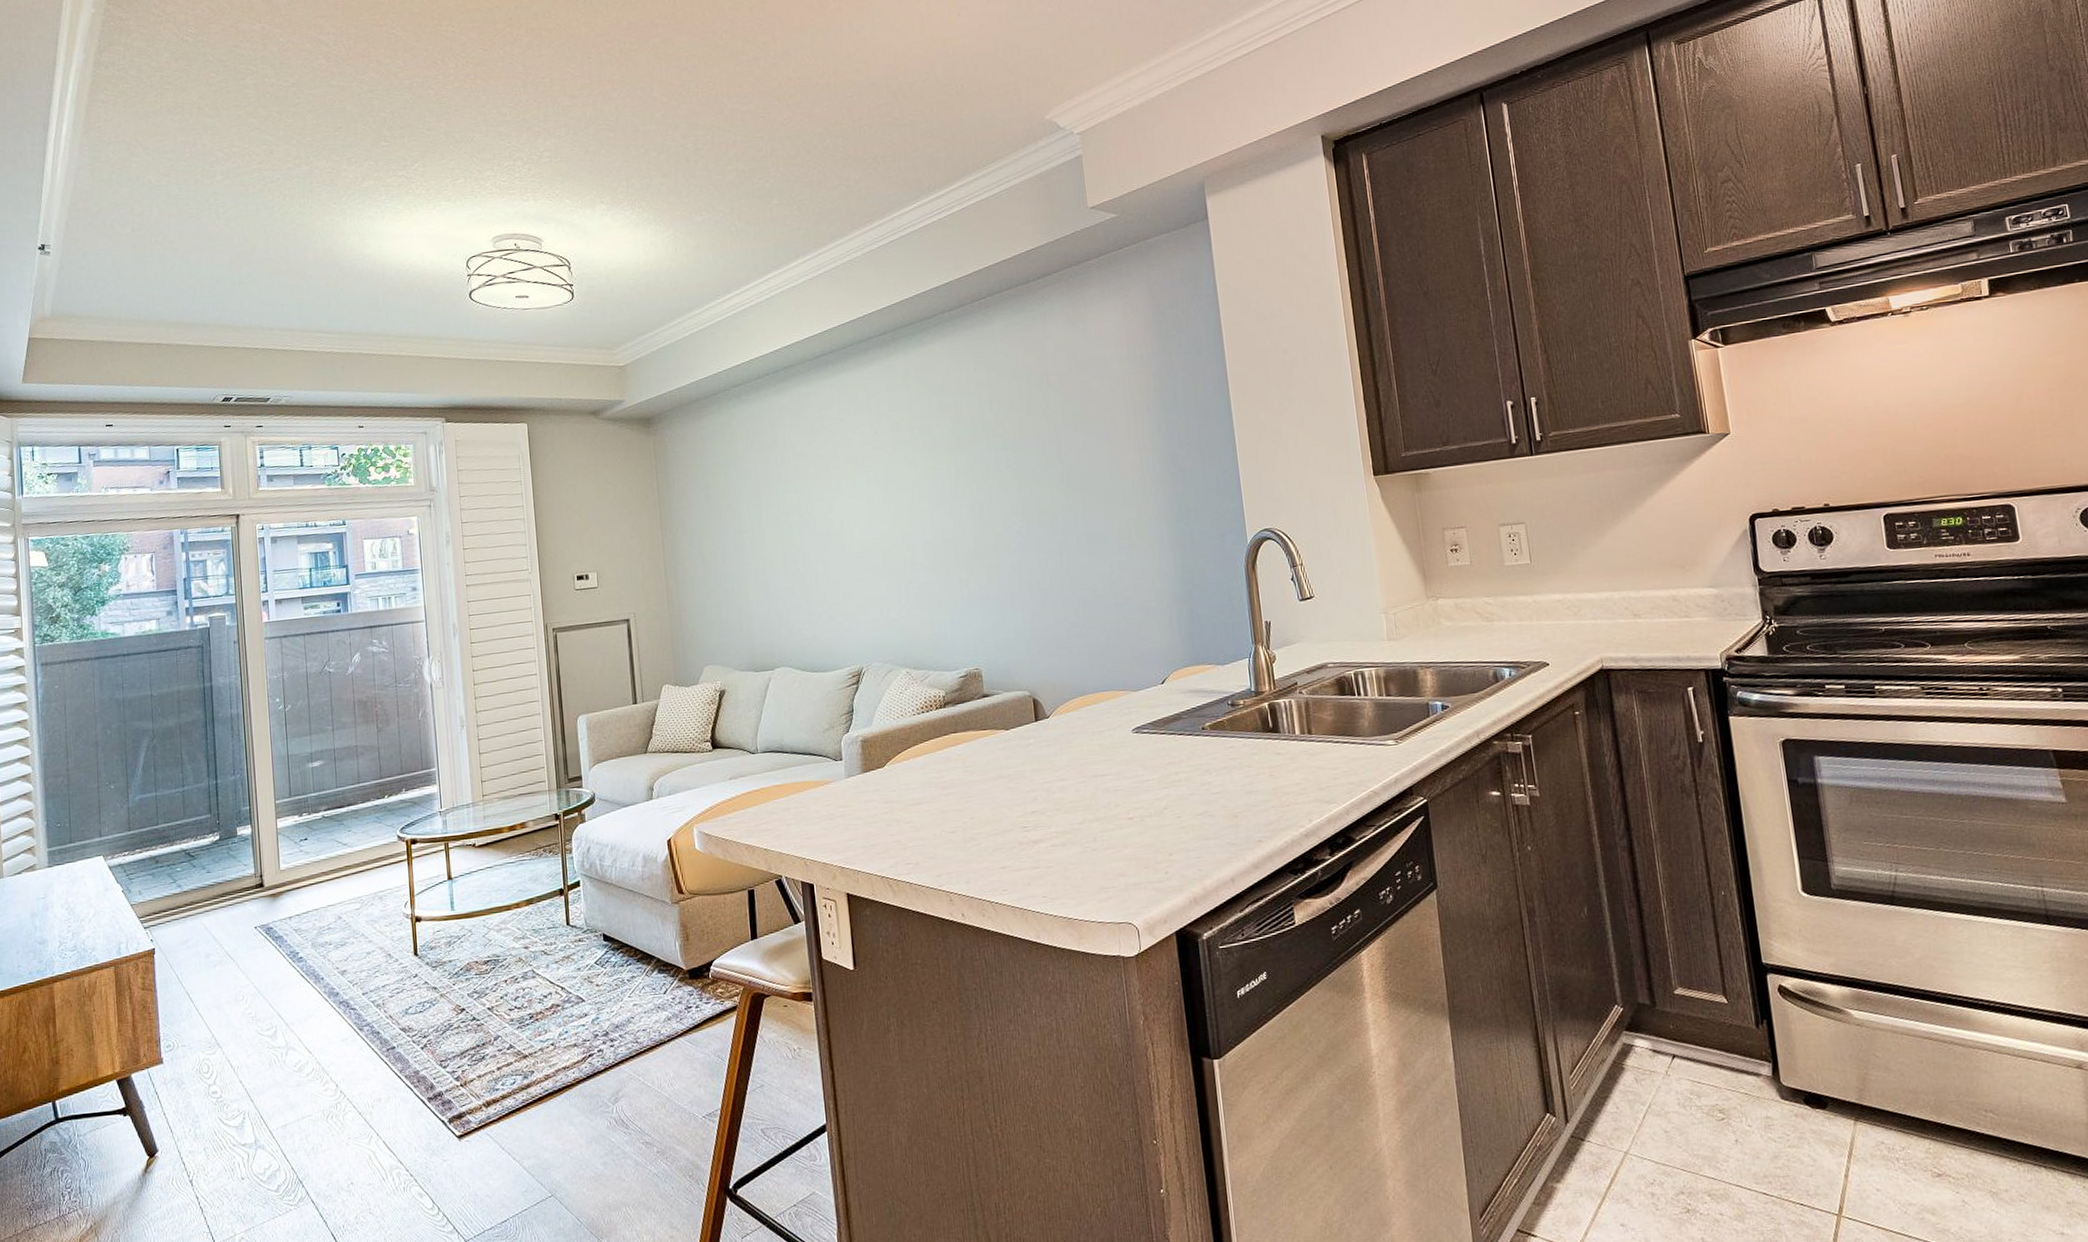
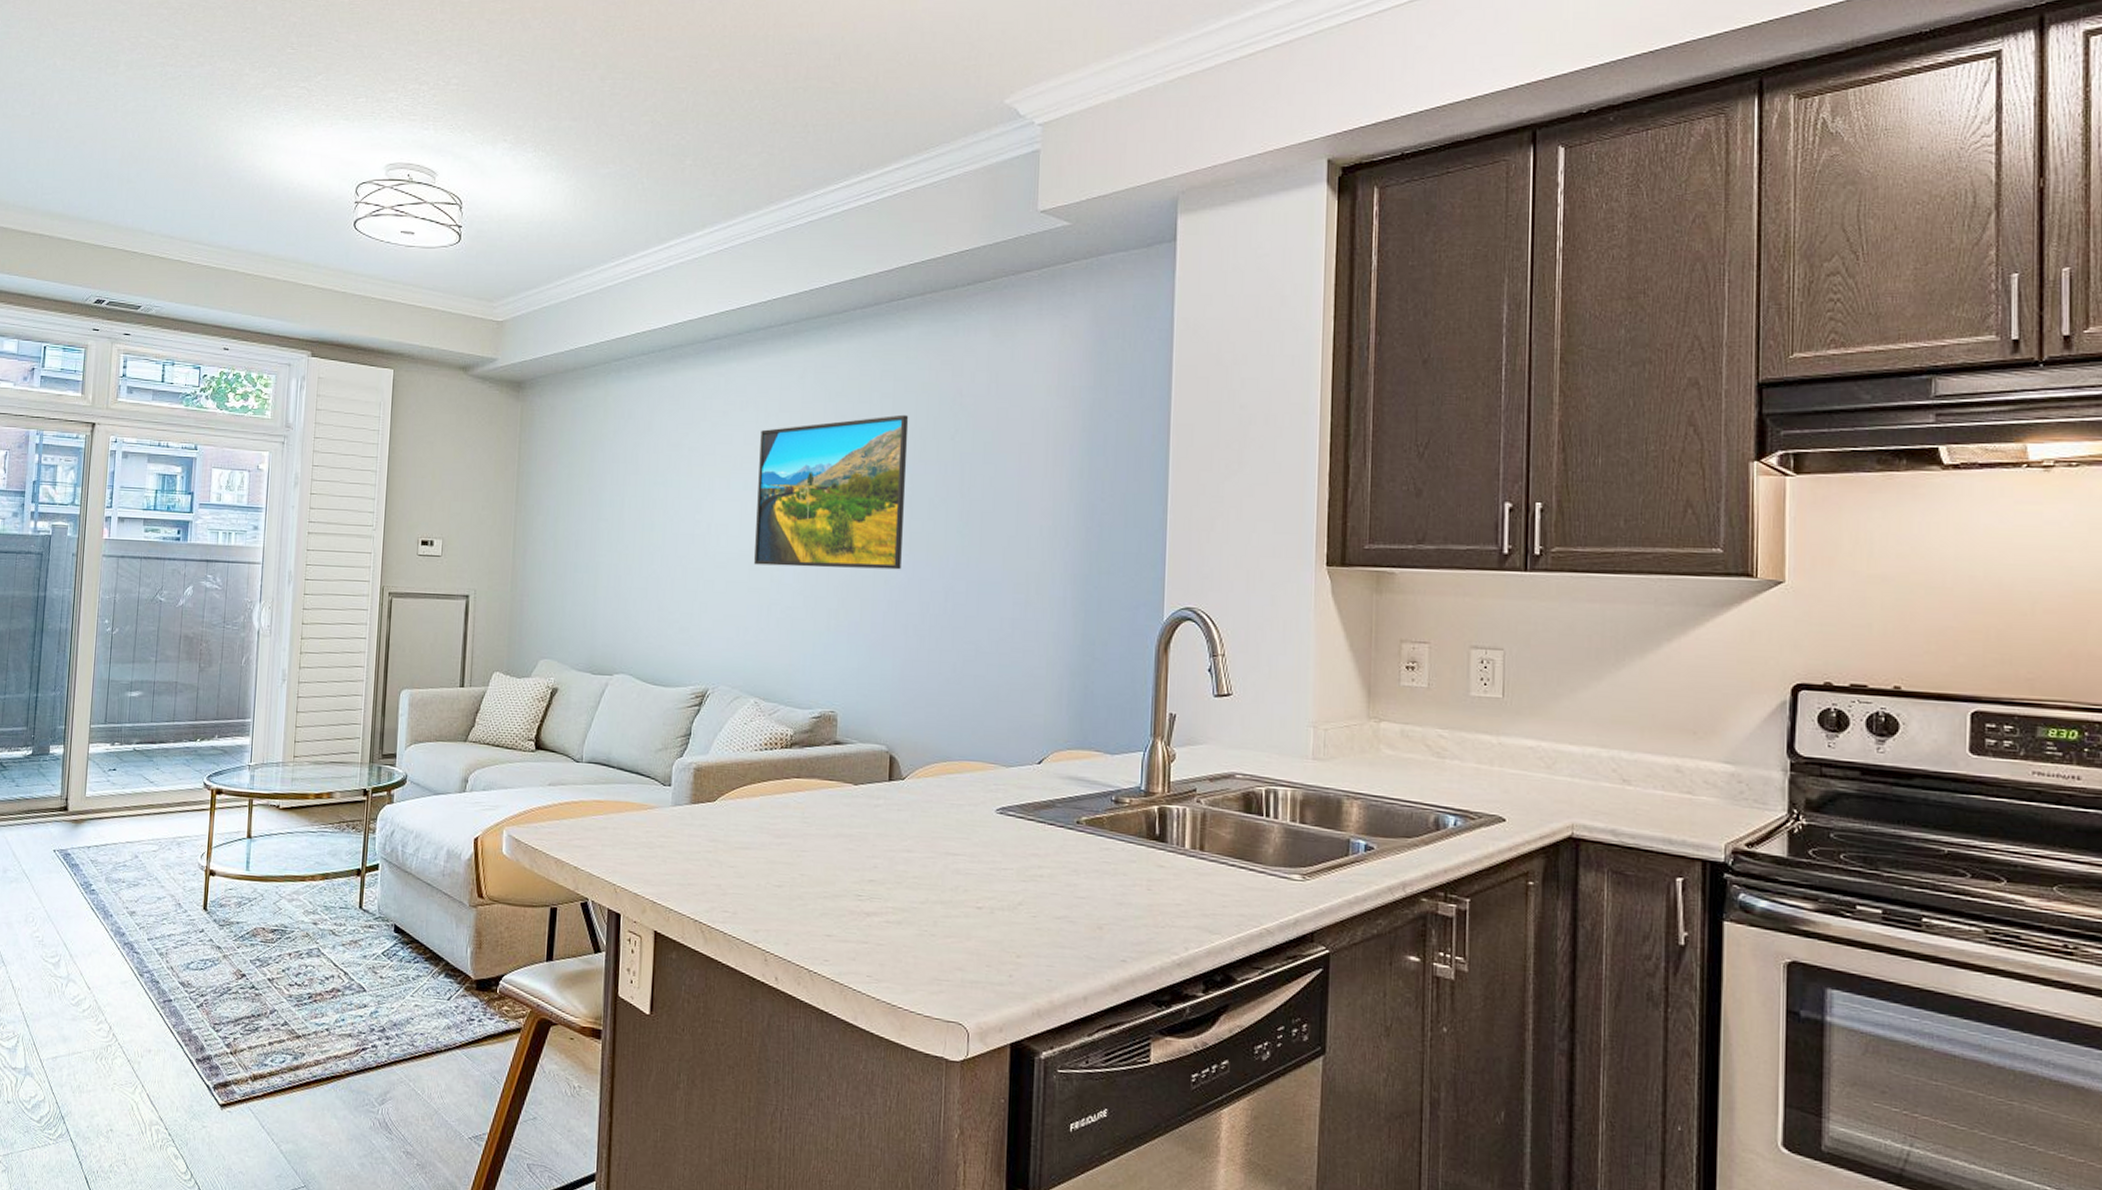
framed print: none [876,398,1018,550] -> present [754,414,909,570]

